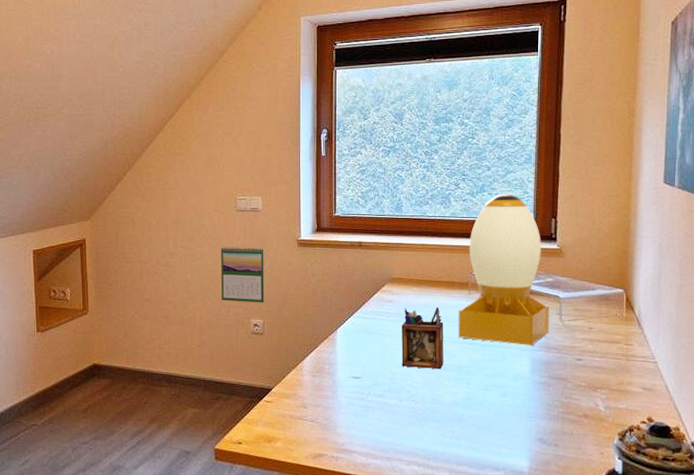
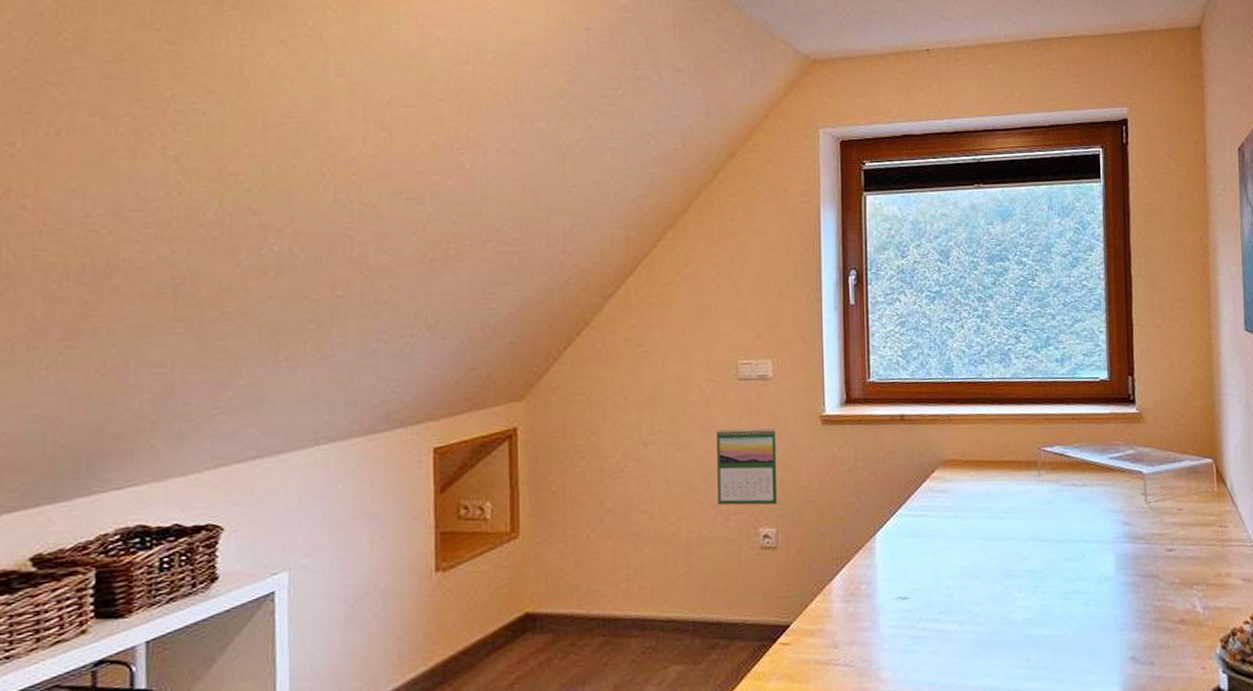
desk organizer: present [402,307,444,370] -> none [958,494,1012,578]
desk lamp: present [458,194,549,346] -> none [1026,347,1134,538]

